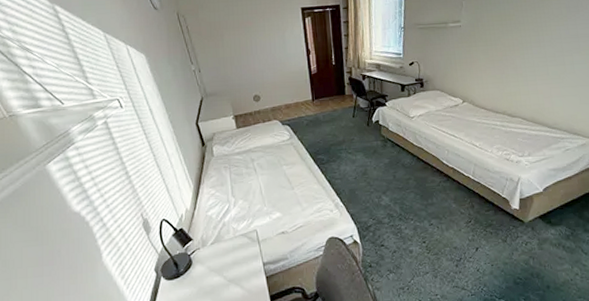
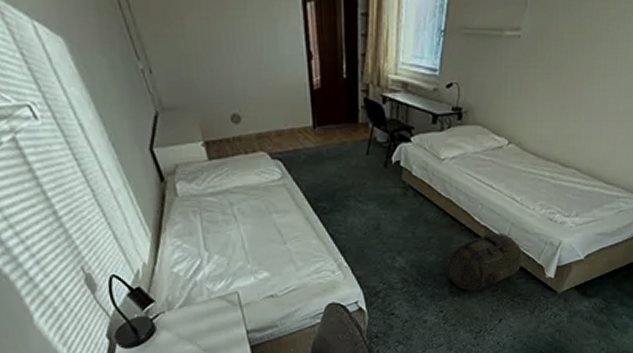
backpack: none [423,171,489,224] -> present [446,231,523,292]

